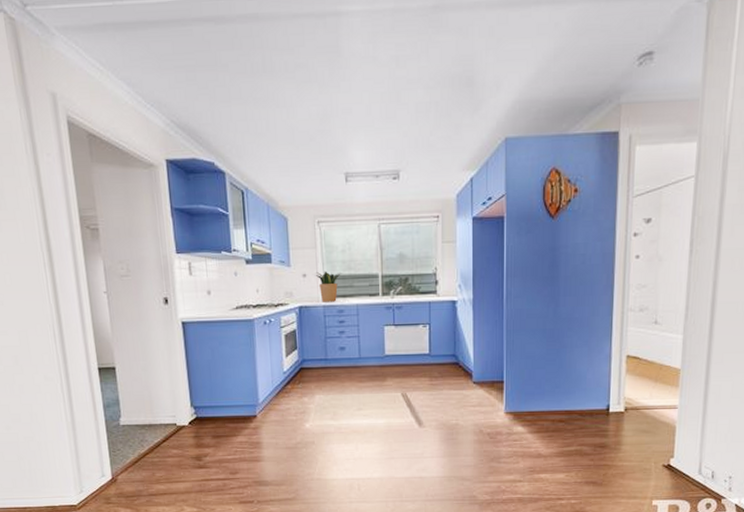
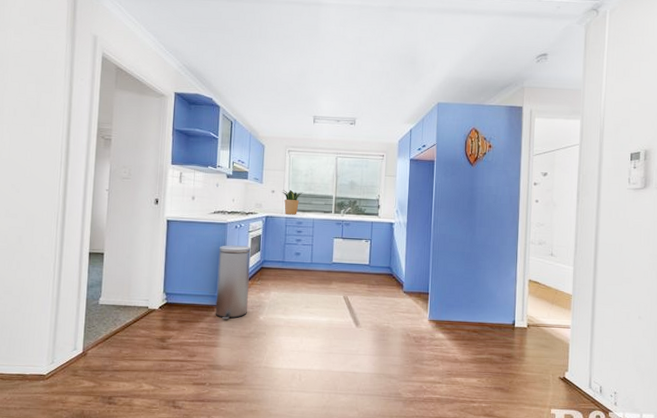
pedal bin: none [248,343,290,431] -> present [215,244,251,320]

